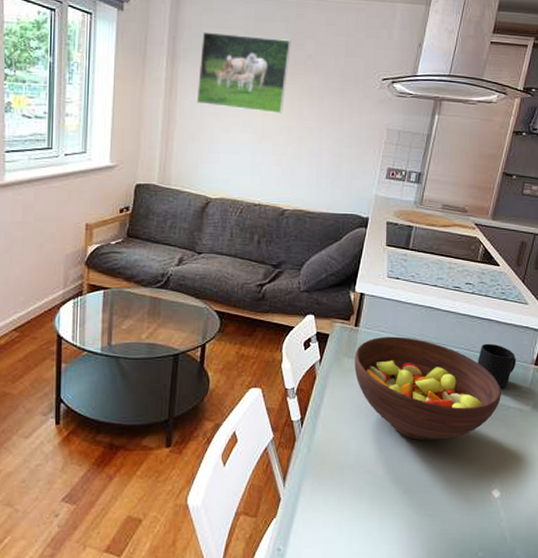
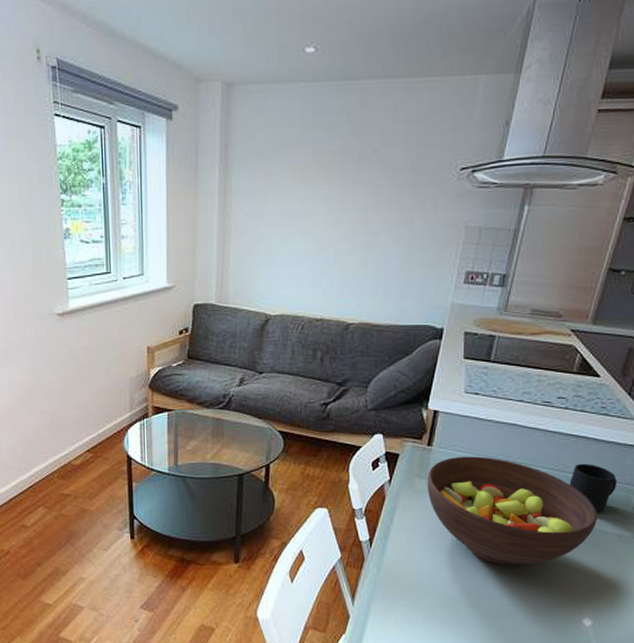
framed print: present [196,31,291,114] -> none [252,133,354,219]

